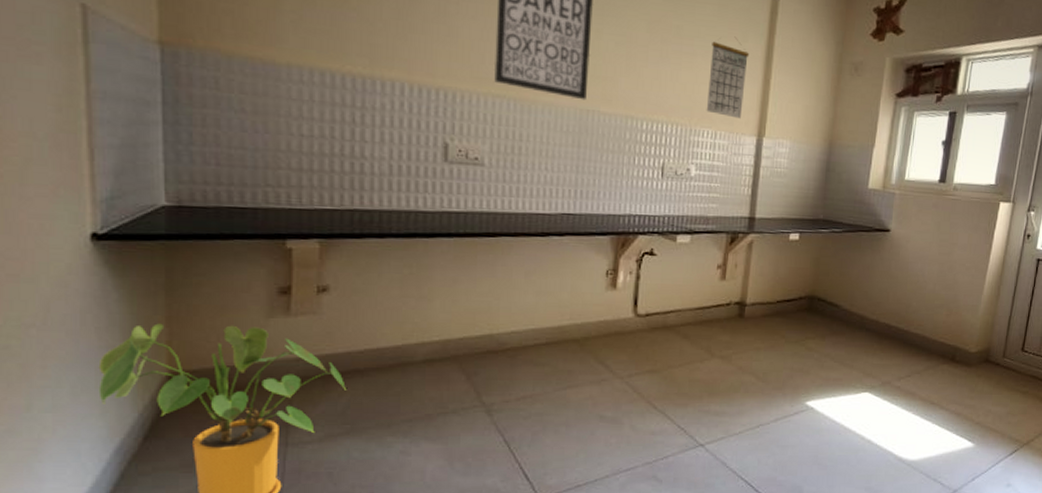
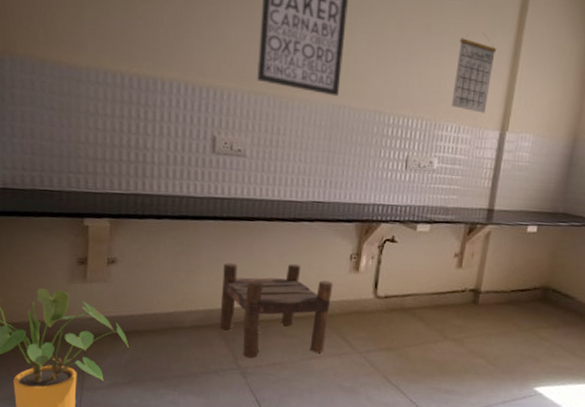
stool: none [458,284,589,393] -> present [219,263,333,359]

